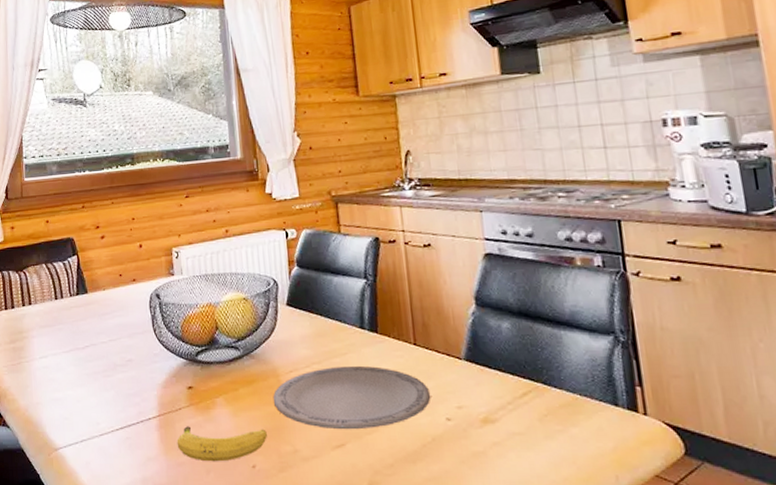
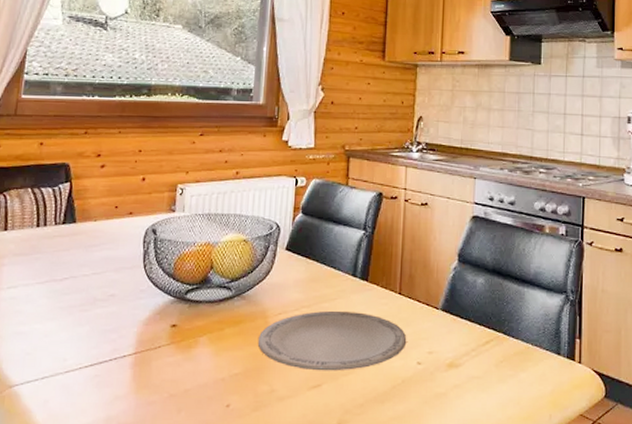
fruit: present [176,426,267,462] -> none [150,364,246,401]

